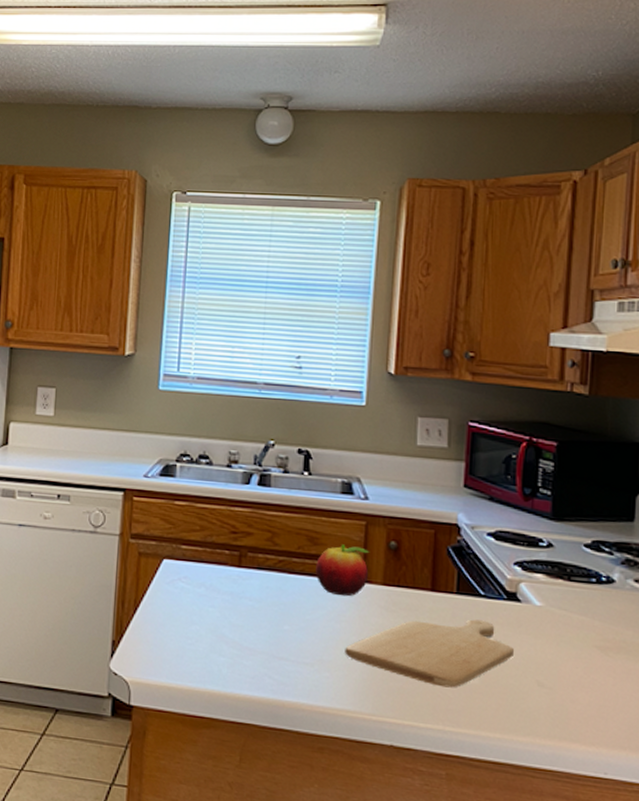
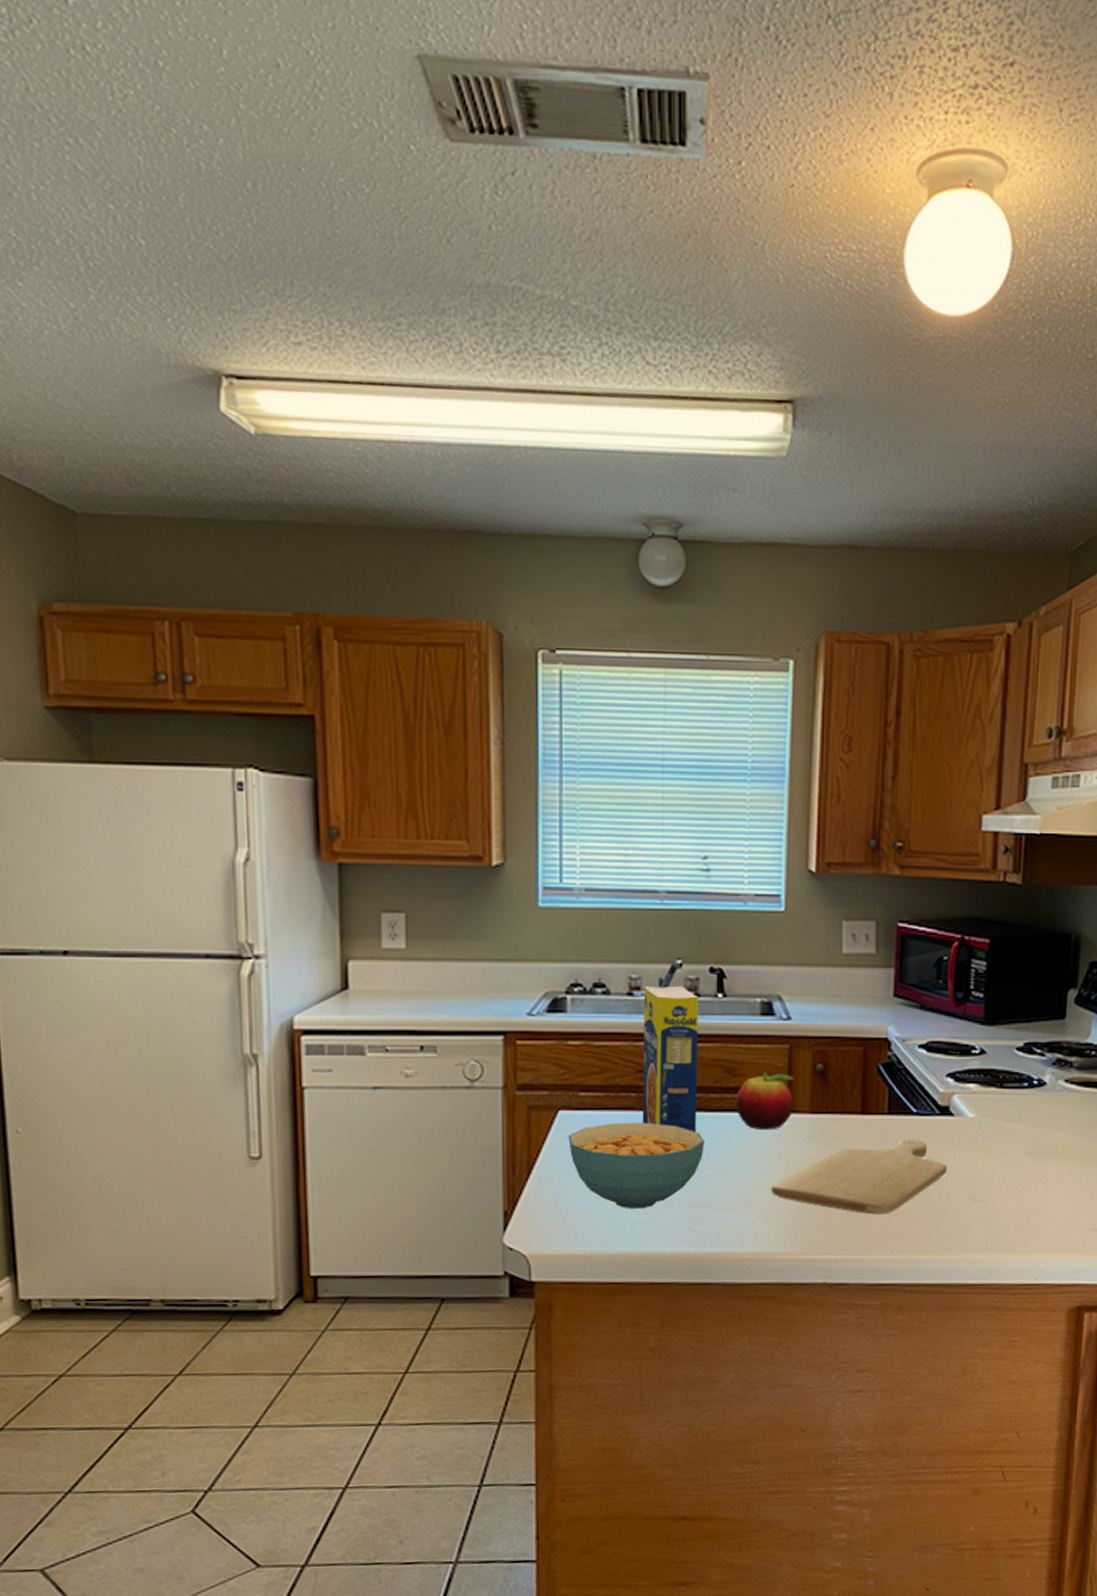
cereal bowl: none [169,574,287,654] -> present [568,1122,705,1210]
legume: none [233,460,288,591] -> present [642,985,699,1133]

